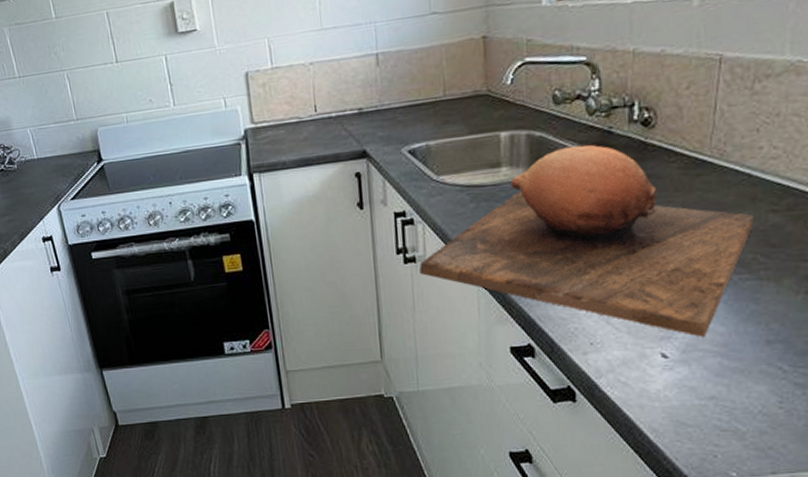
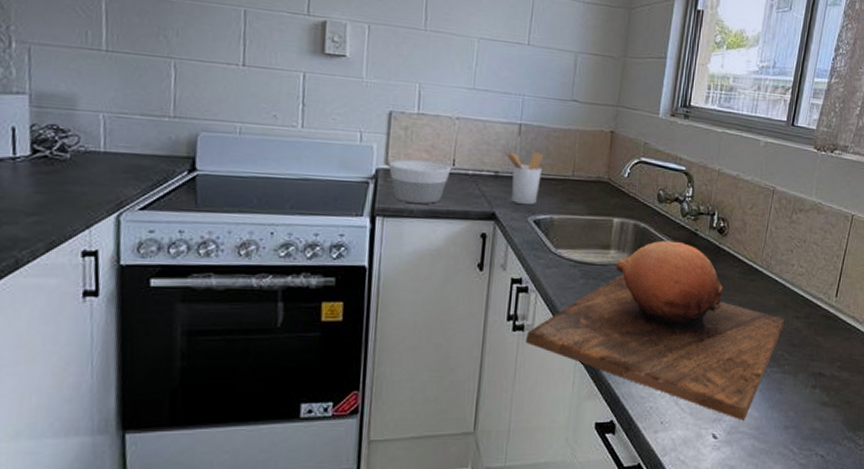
bowl: none [255,111,314,156] -> present [389,159,451,204]
utensil holder: none [363,79,409,137] -> present [503,151,543,206]

